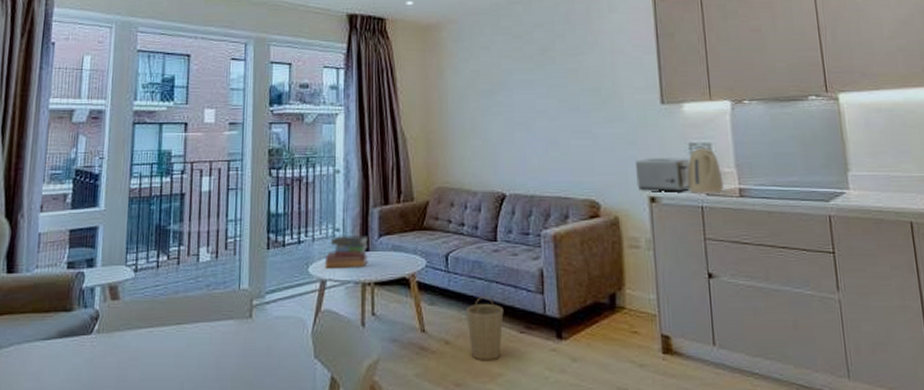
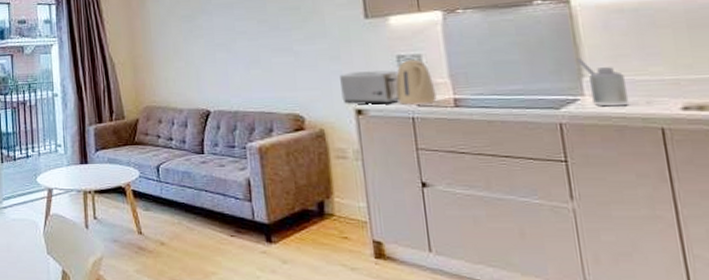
books: present [324,234,368,268] -> none [50,149,87,179]
basket: present [466,297,504,361] -> none [178,204,214,261]
soap dispenser: none [843,153,886,200] -> present [576,58,630,107]

